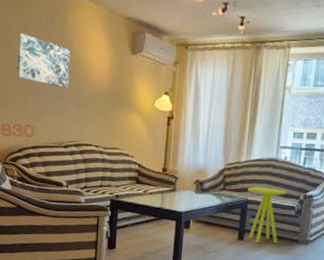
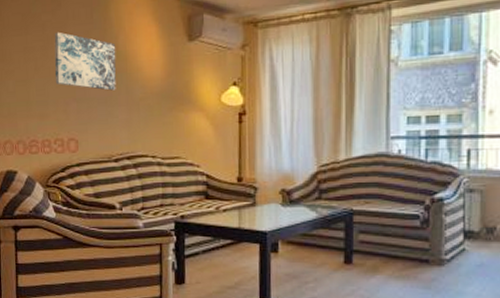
side table: present [247,186,287,243] -> none [351,191,406,266]

